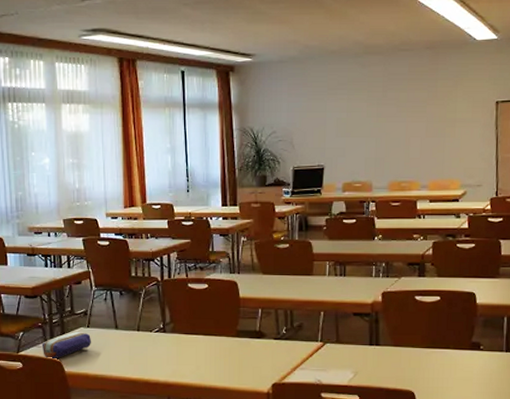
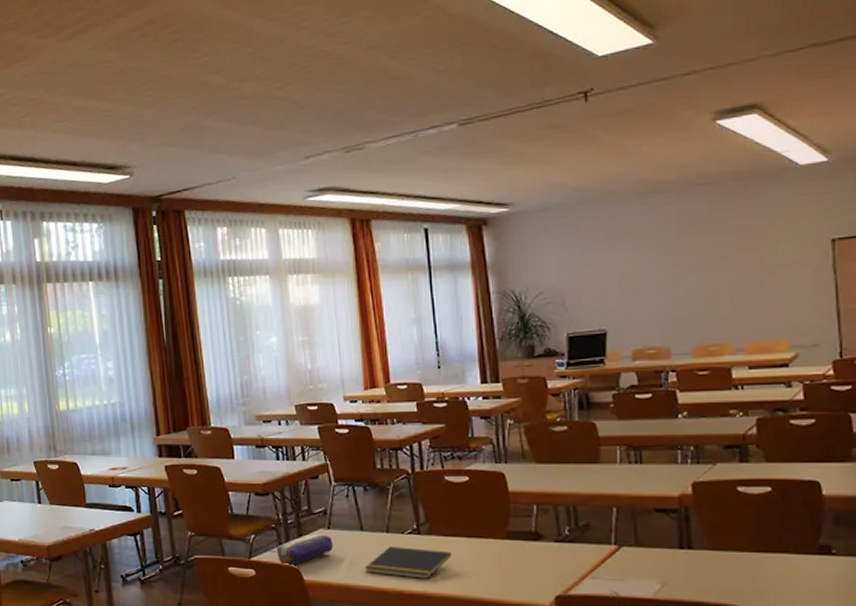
notepad: none [117,343,191,371] -> present [364,547,452,580]

